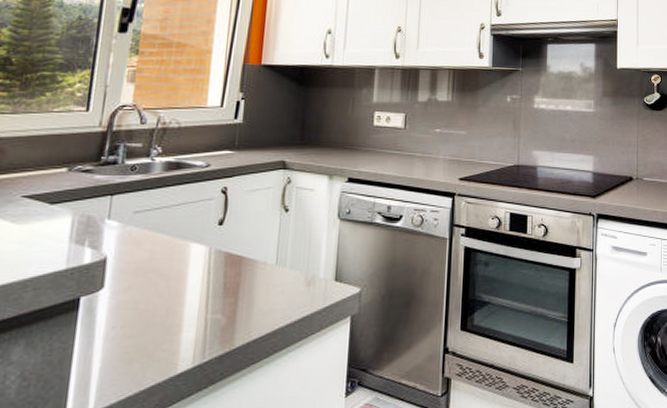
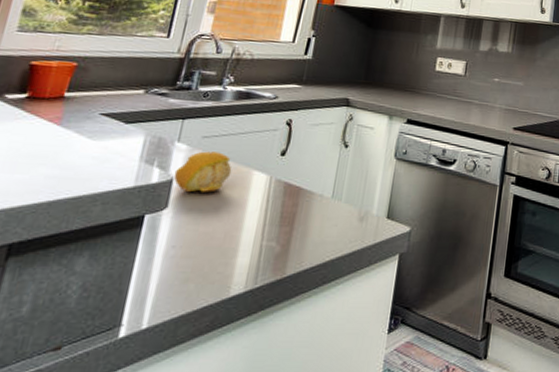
fruit: none [107,226,168,270] -> present [173,151,232,192]

